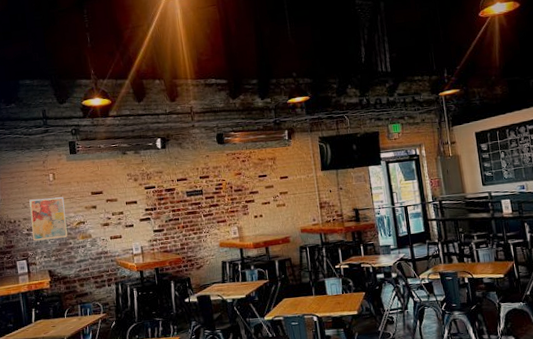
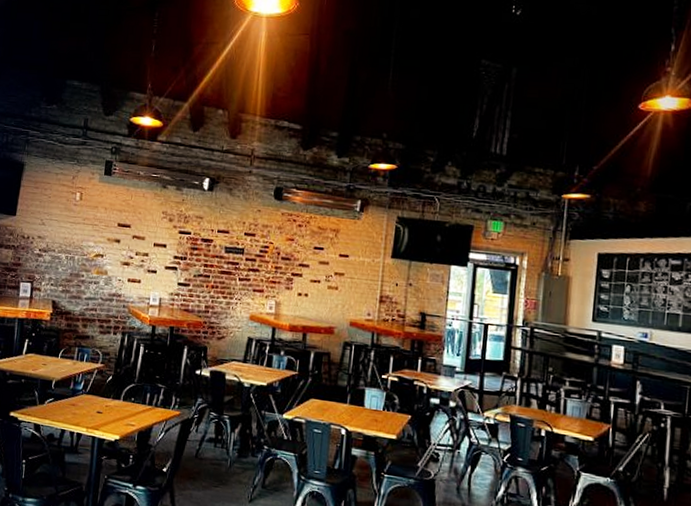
wall art: present [29,197,68,241] -> none [43,216,86,268]

